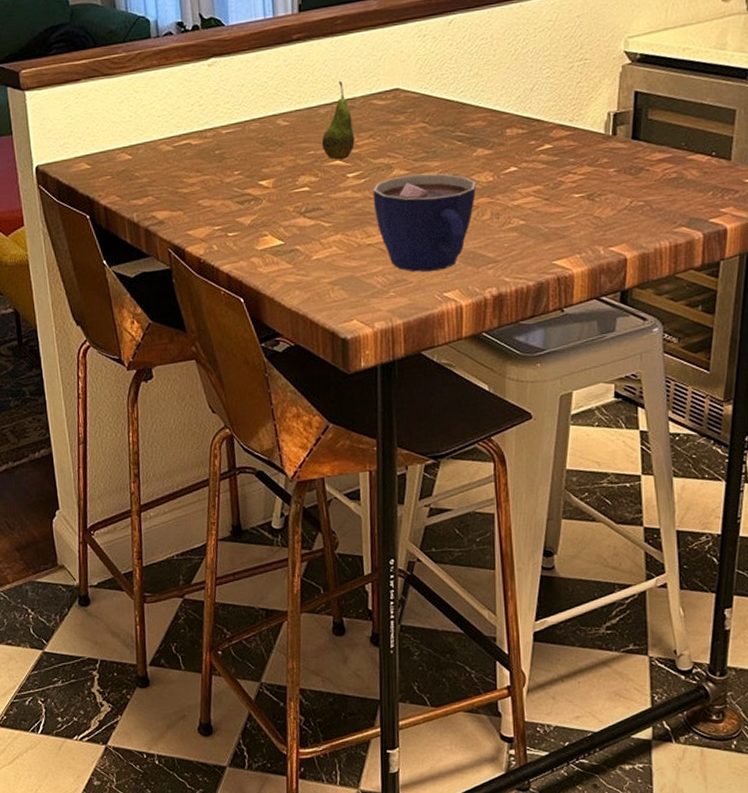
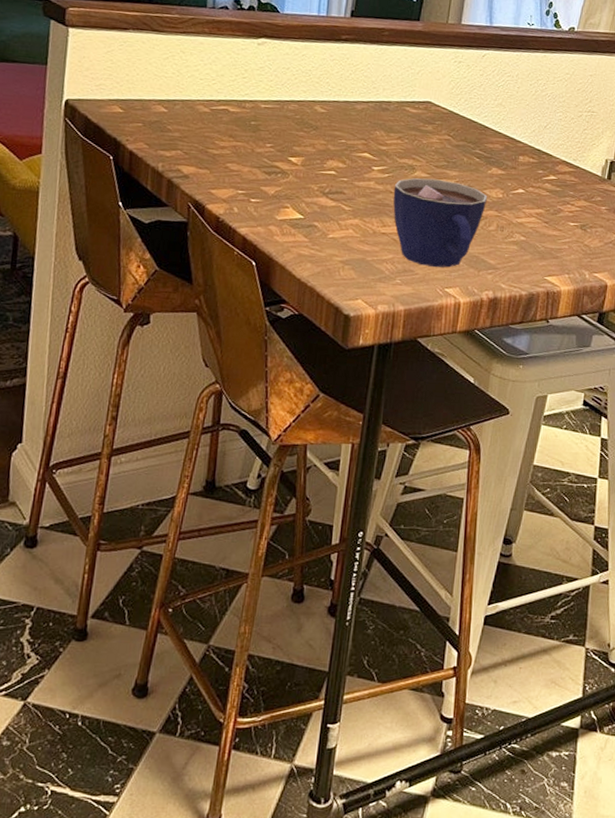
fruit: present [321,80,355,160] -> none [353,83,385,153]

